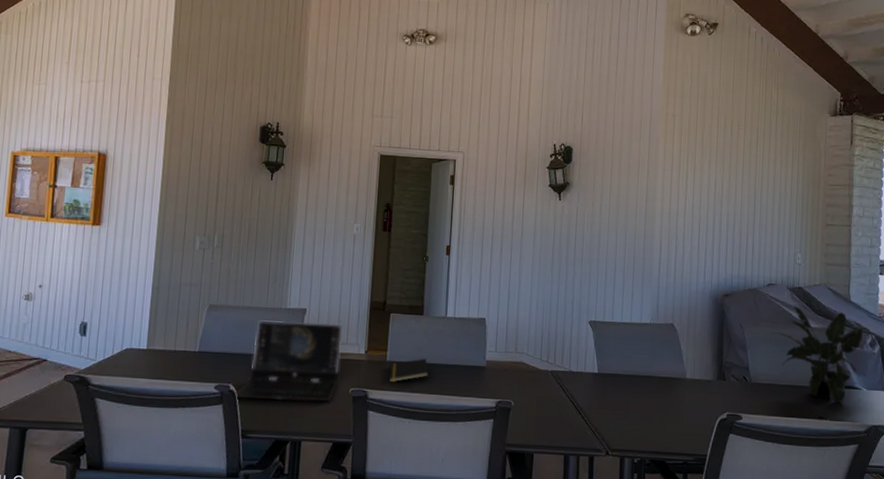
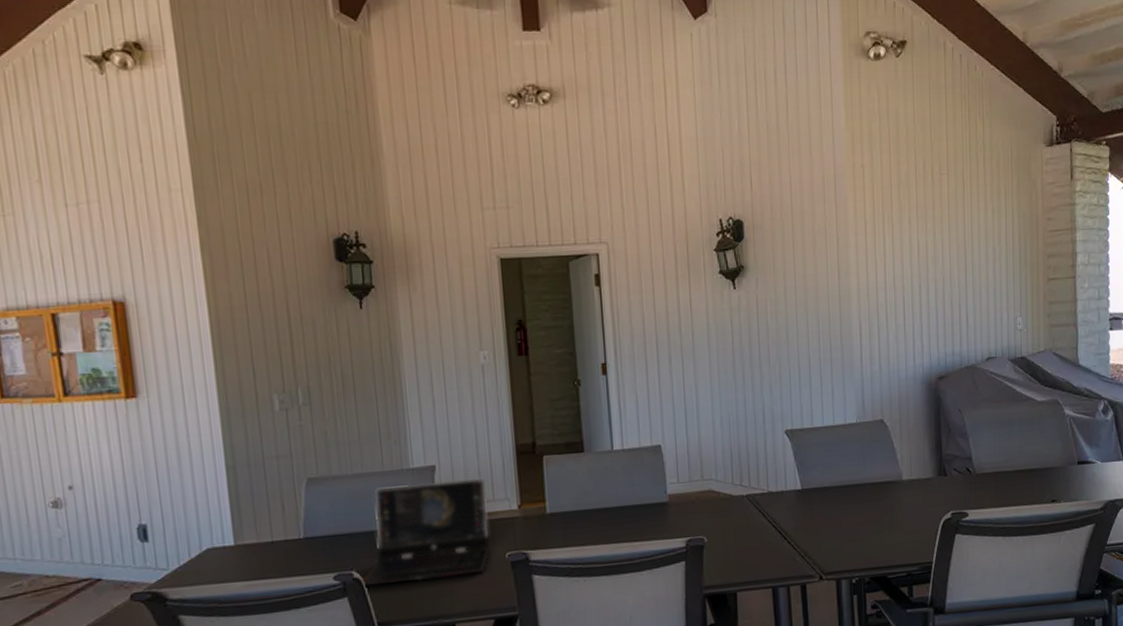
notepad: present [389,358,429,383] -> none [551,503,601,538]
potted plant: present [771,306,868,403] -> none [994,379,1100,482]

